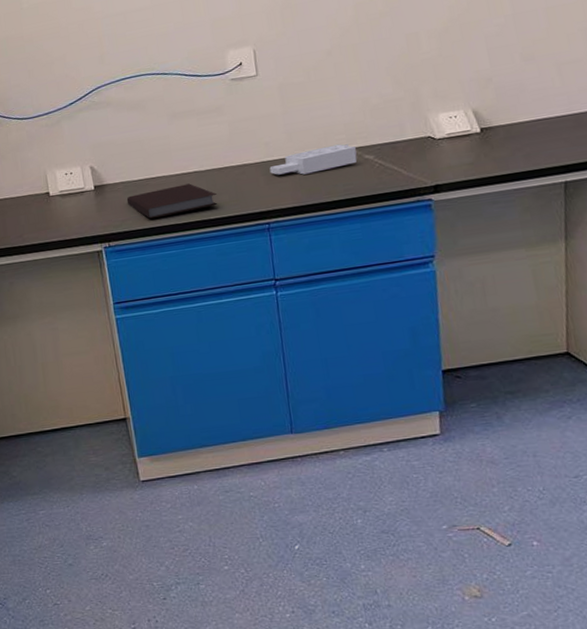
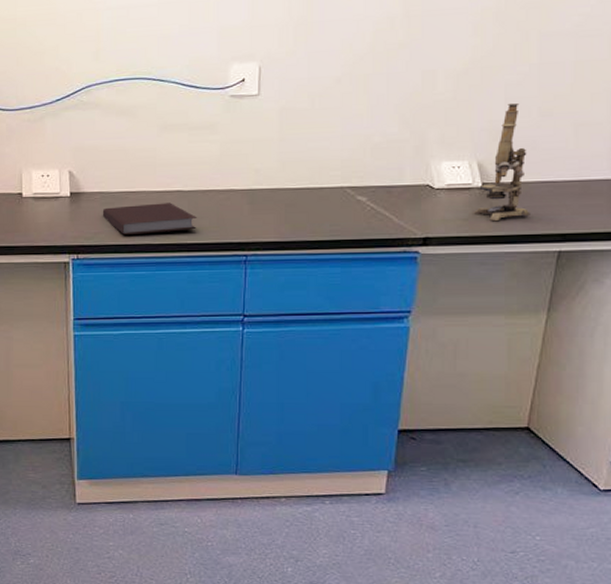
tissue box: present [269,144,357,175] -> none [256,181,351,209]
microscope: none [476,52,531,163] -> present [473,103,530,222]

